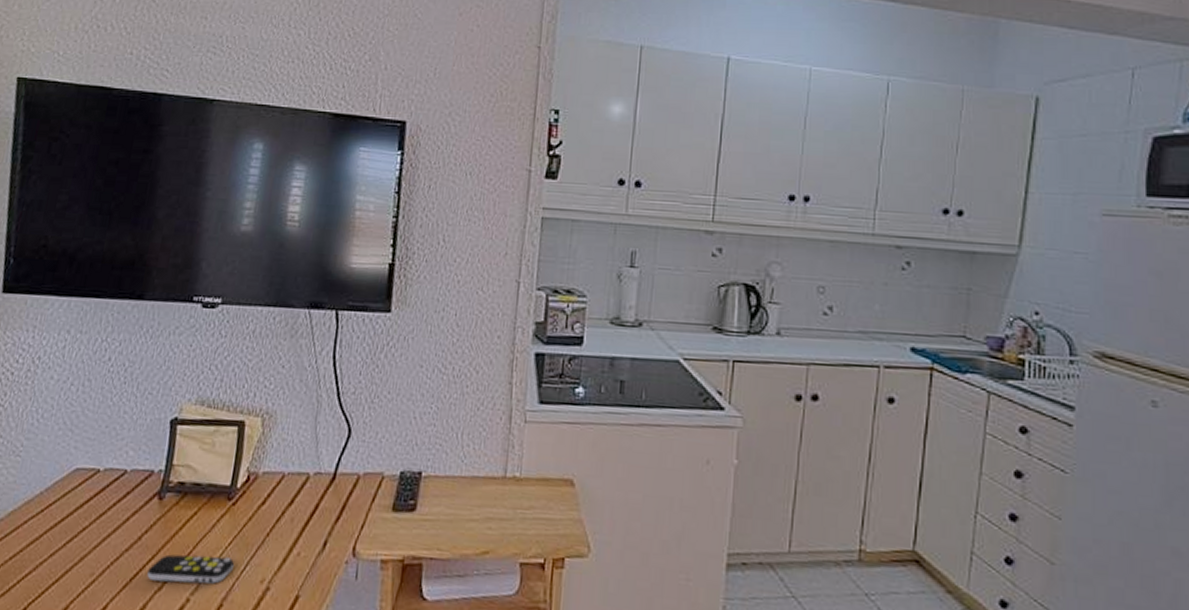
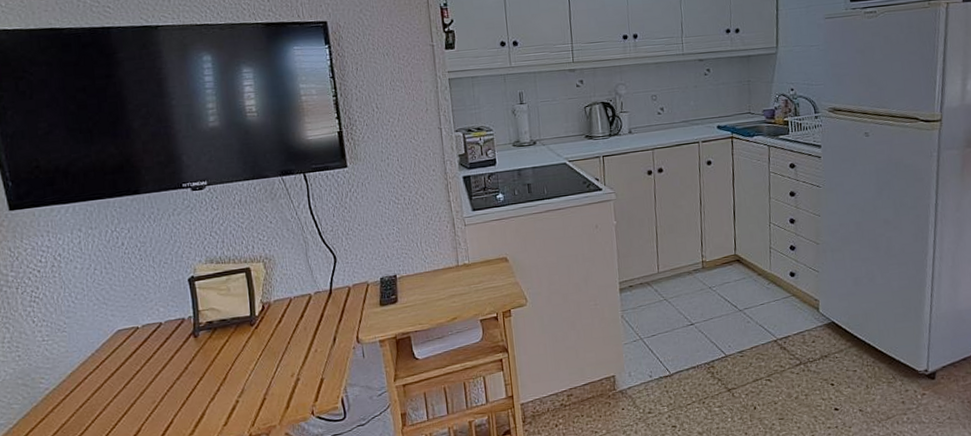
remote control: present [147,554,234,584] -> none [199,365,267,395]

